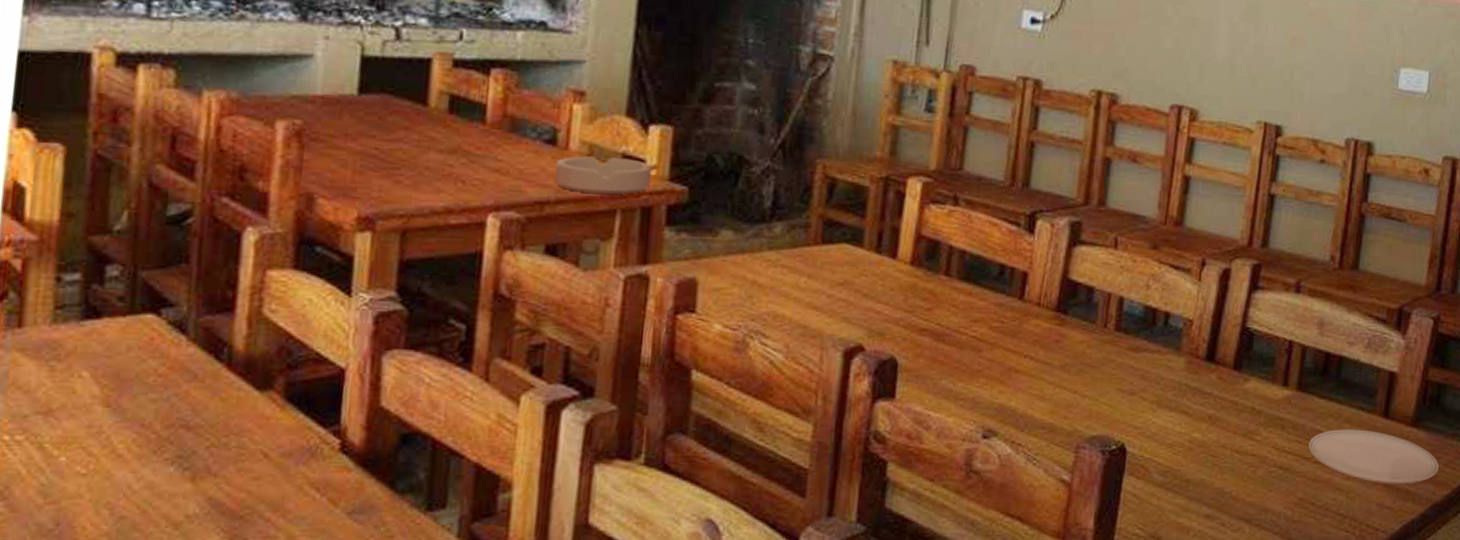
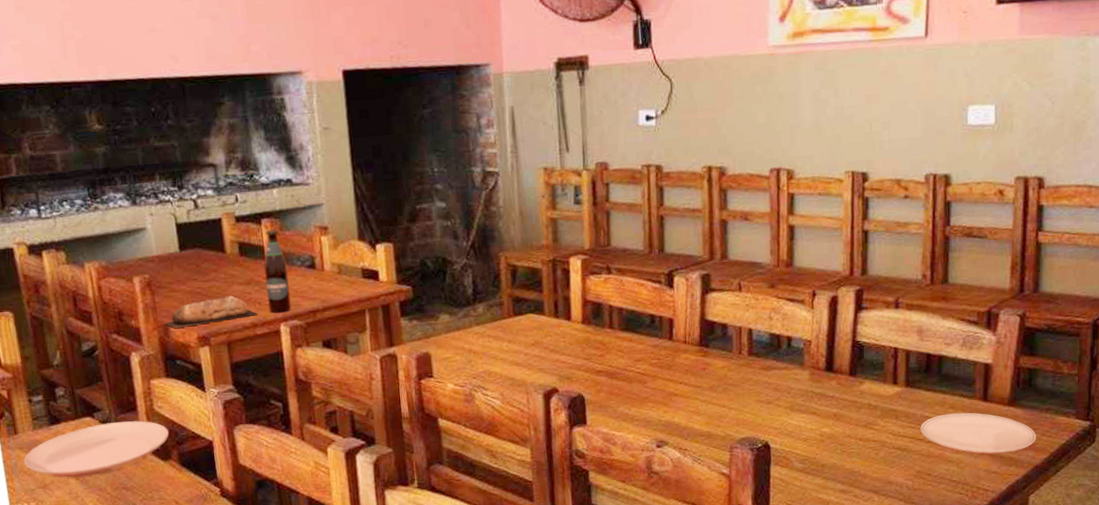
plate: none [22,325,278,403] -> present [24,420,169,477]
bread loaf: none [309,165,459,202] -> present [164,295,259,329]
bottle: none [476,84,516,199] -> present [264,229,291,313]
ashtray: present [554,156,659,195] -> none [317,271,389,301]

